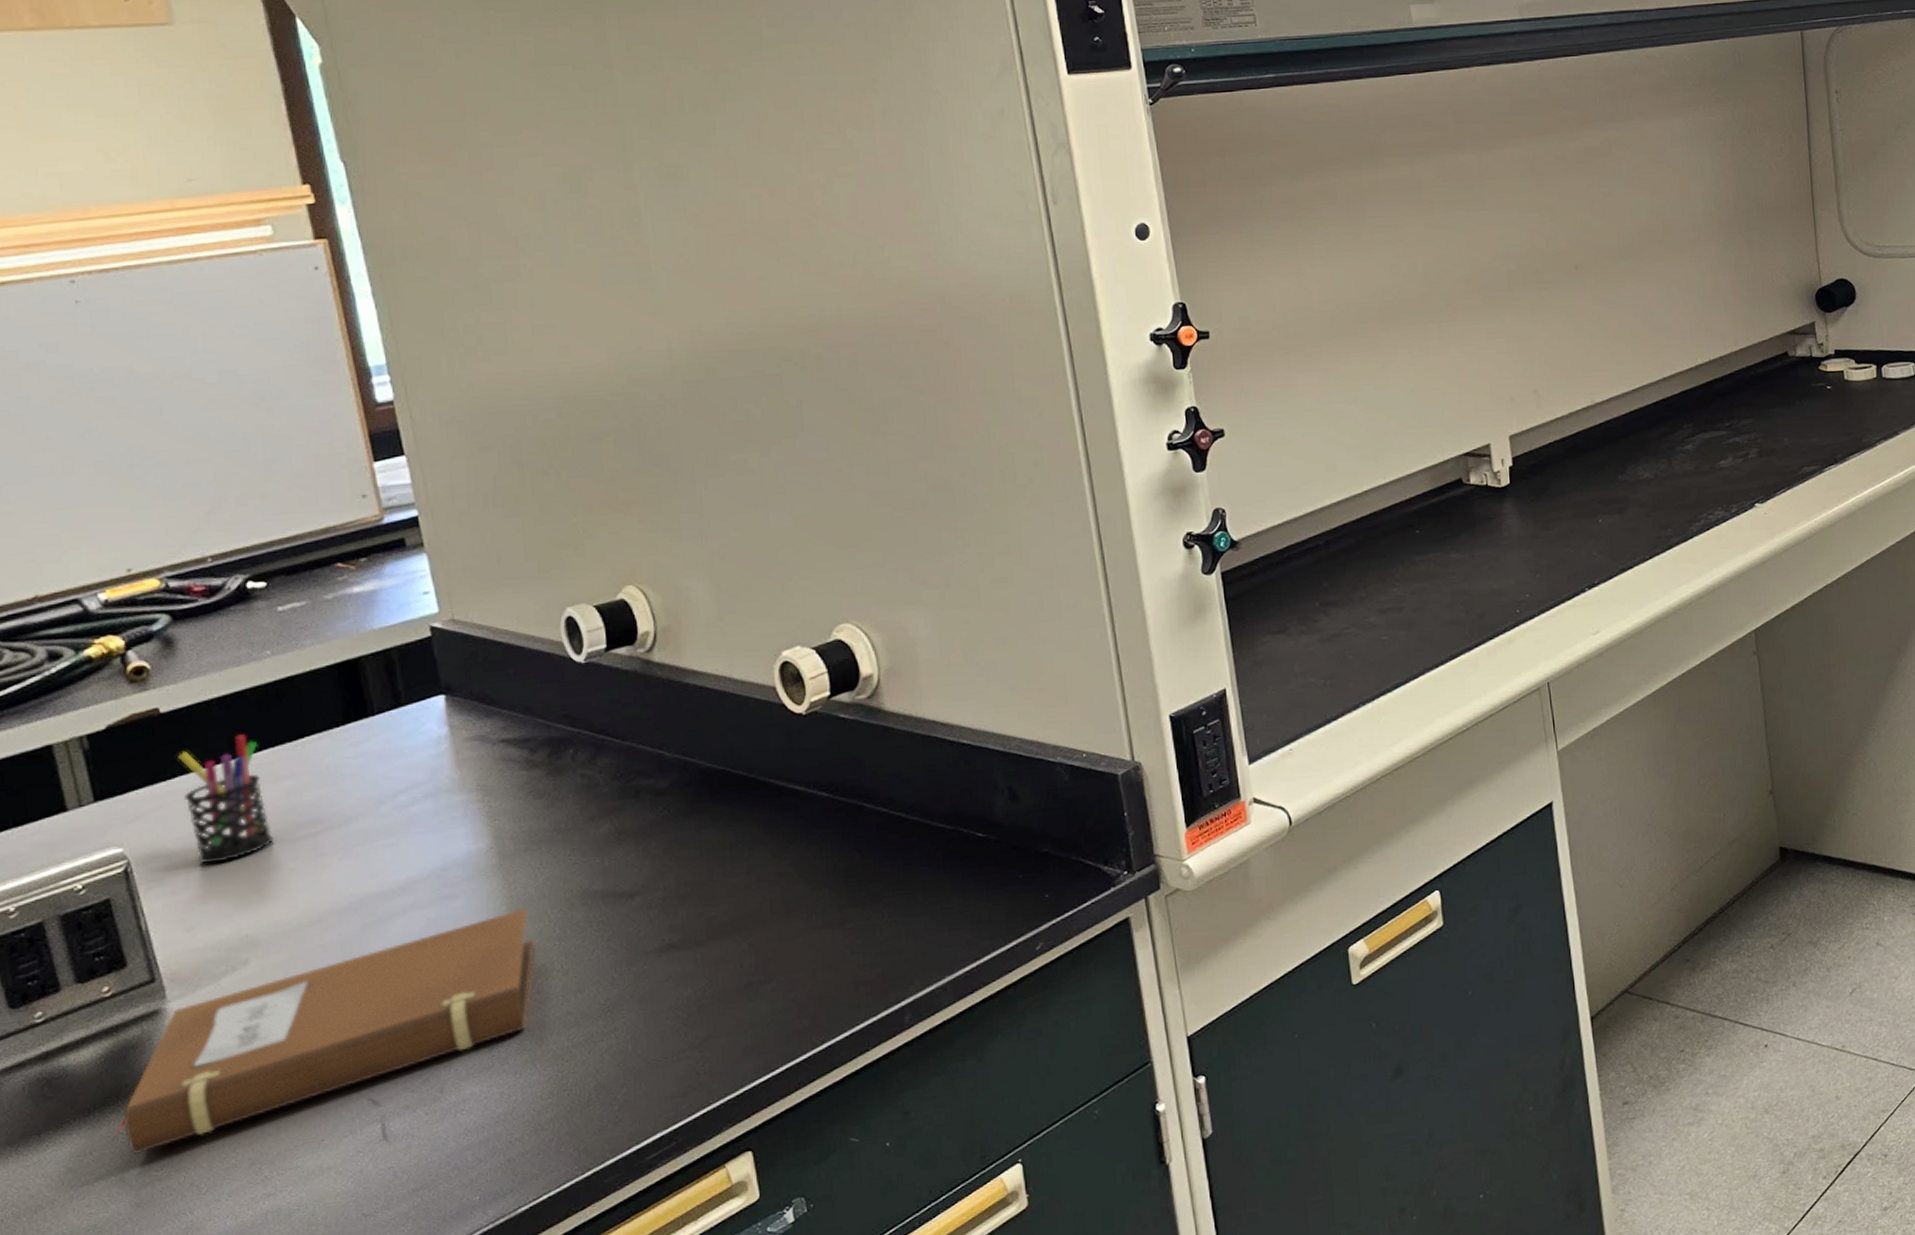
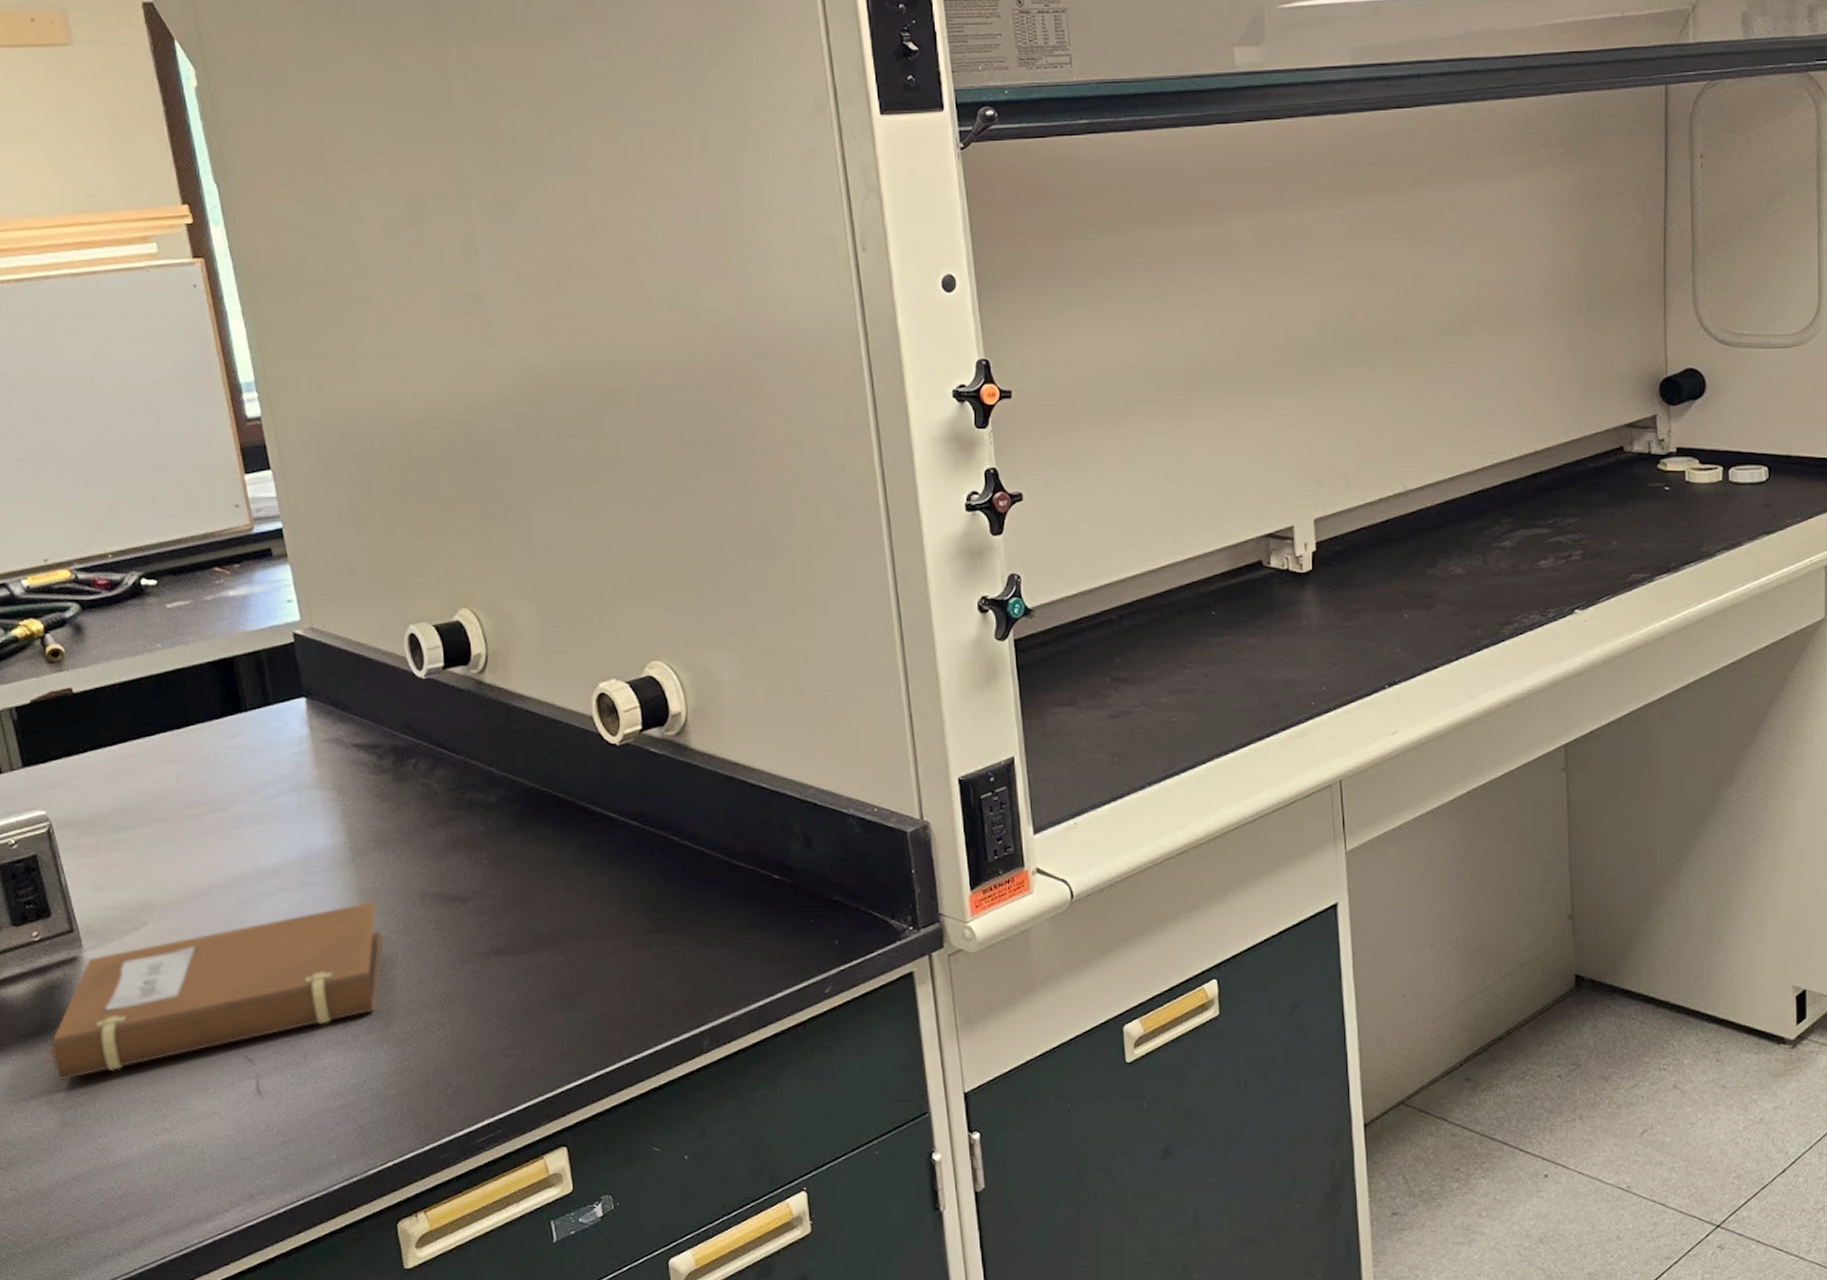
pen holder: present [178,734,274,864] -> none [88,718,166,832]

